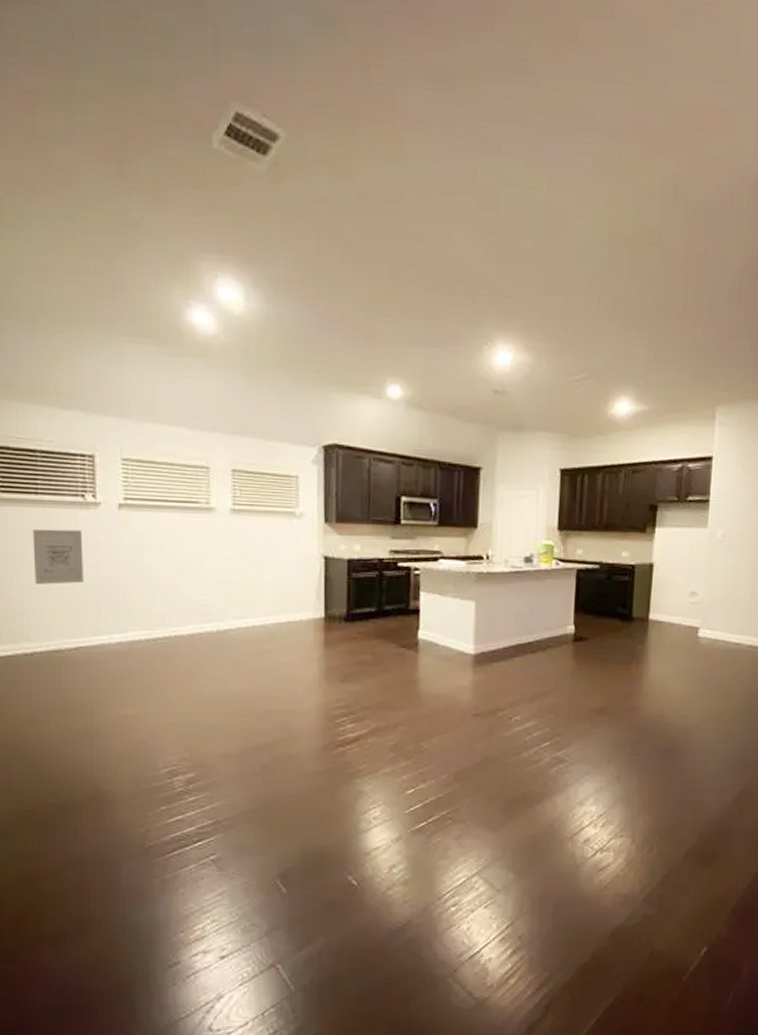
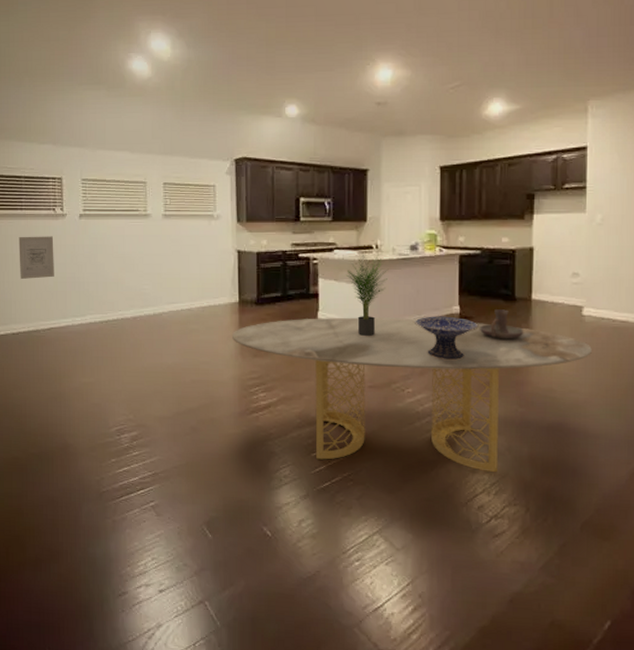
dining table: none [316,636,705,803] -> present [232,317,592,472]
potted plant: none [452,564,500,659] -> present [346,253,389,337]
decorative bowl: none [526,636,594,684] -> present [415,316,479,360]
candle holder: none [593,630,640,661] -> present [479,309,524,338]

